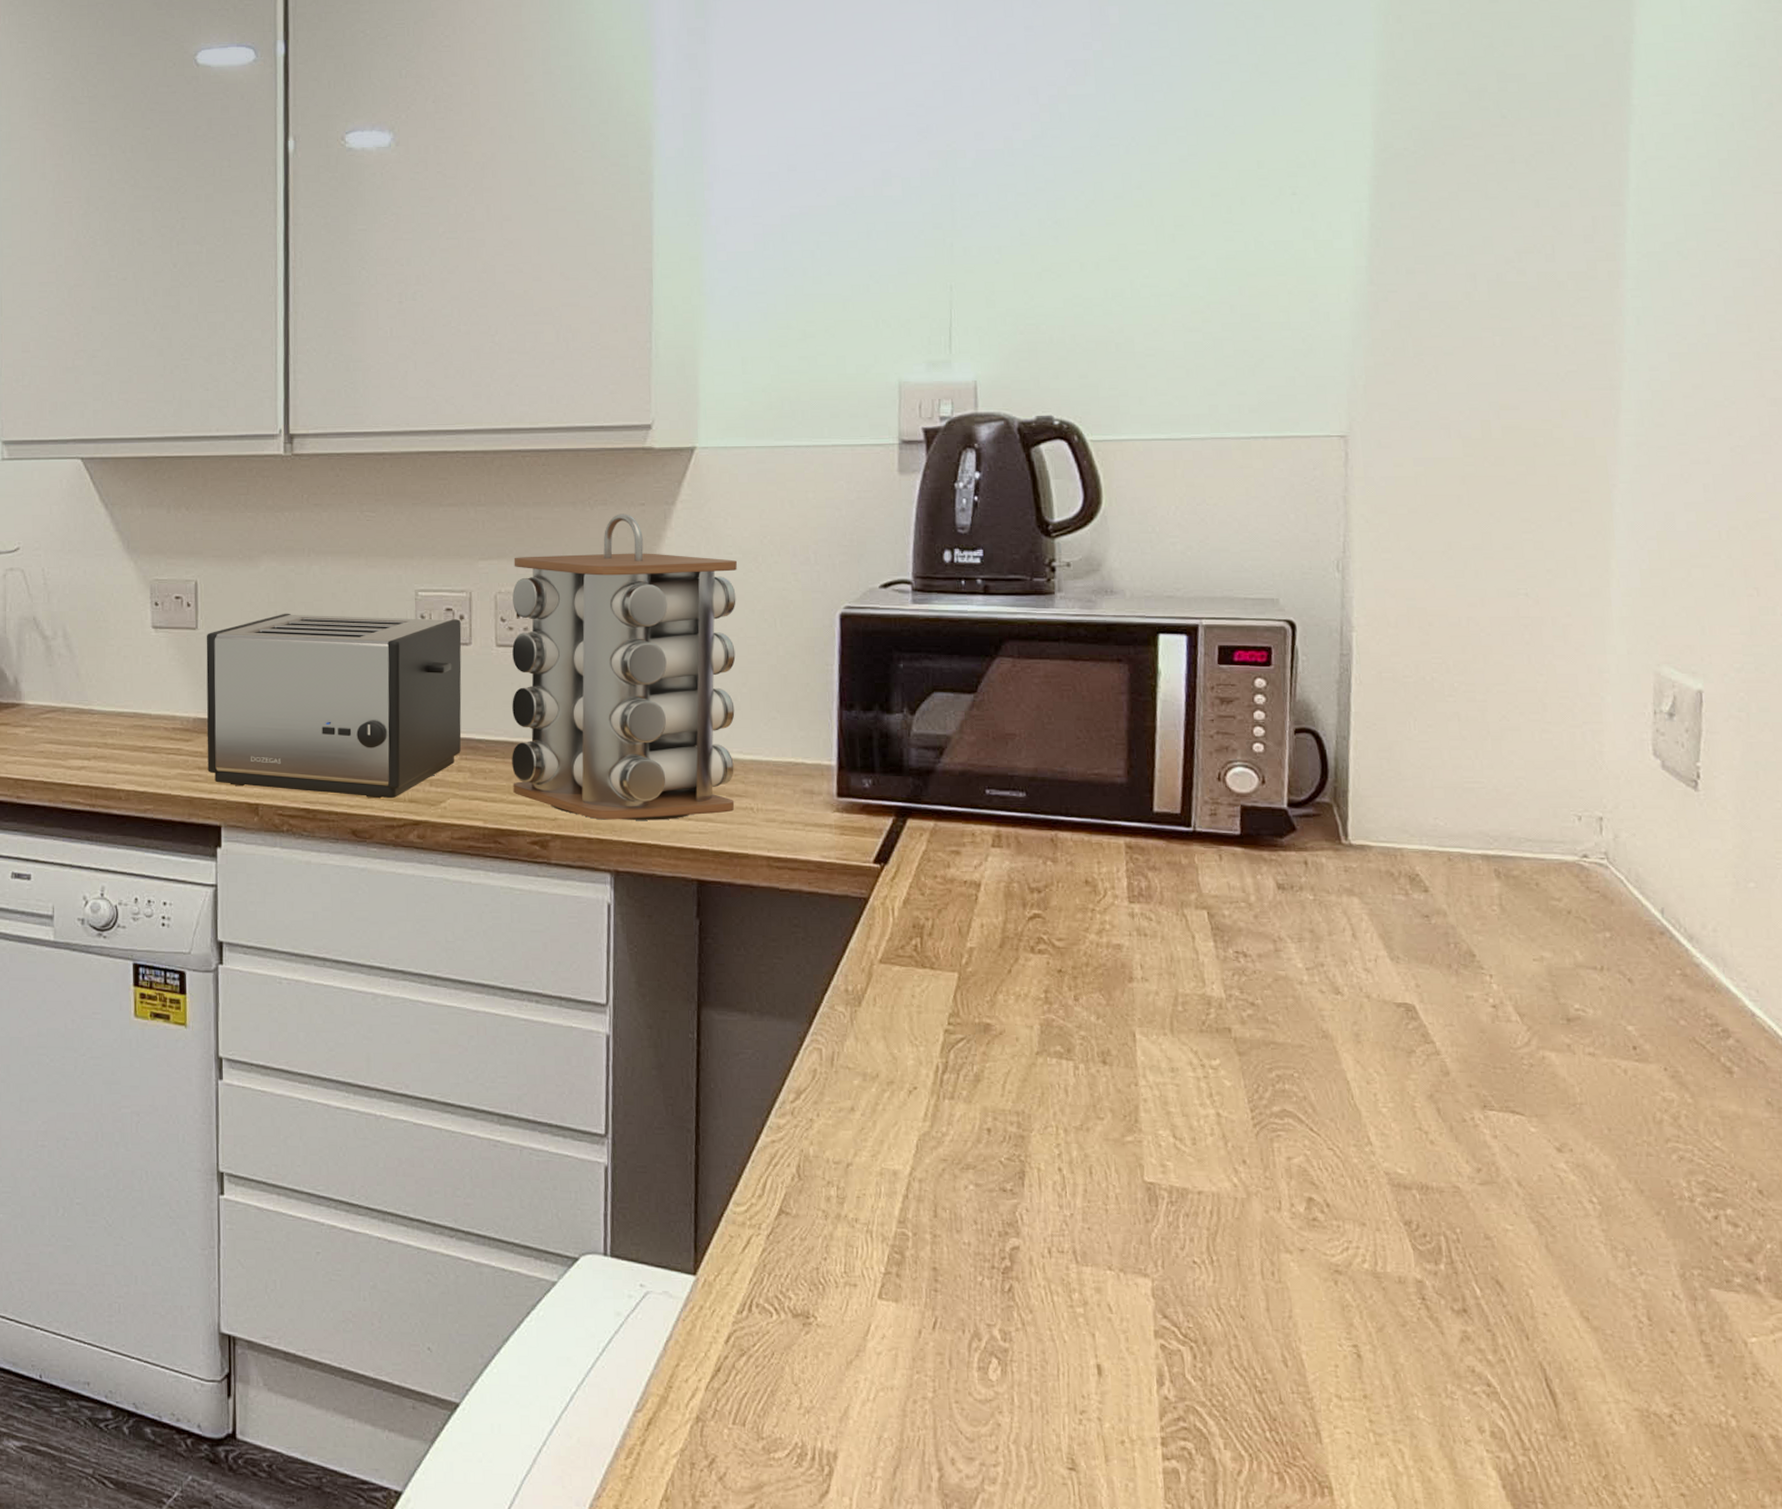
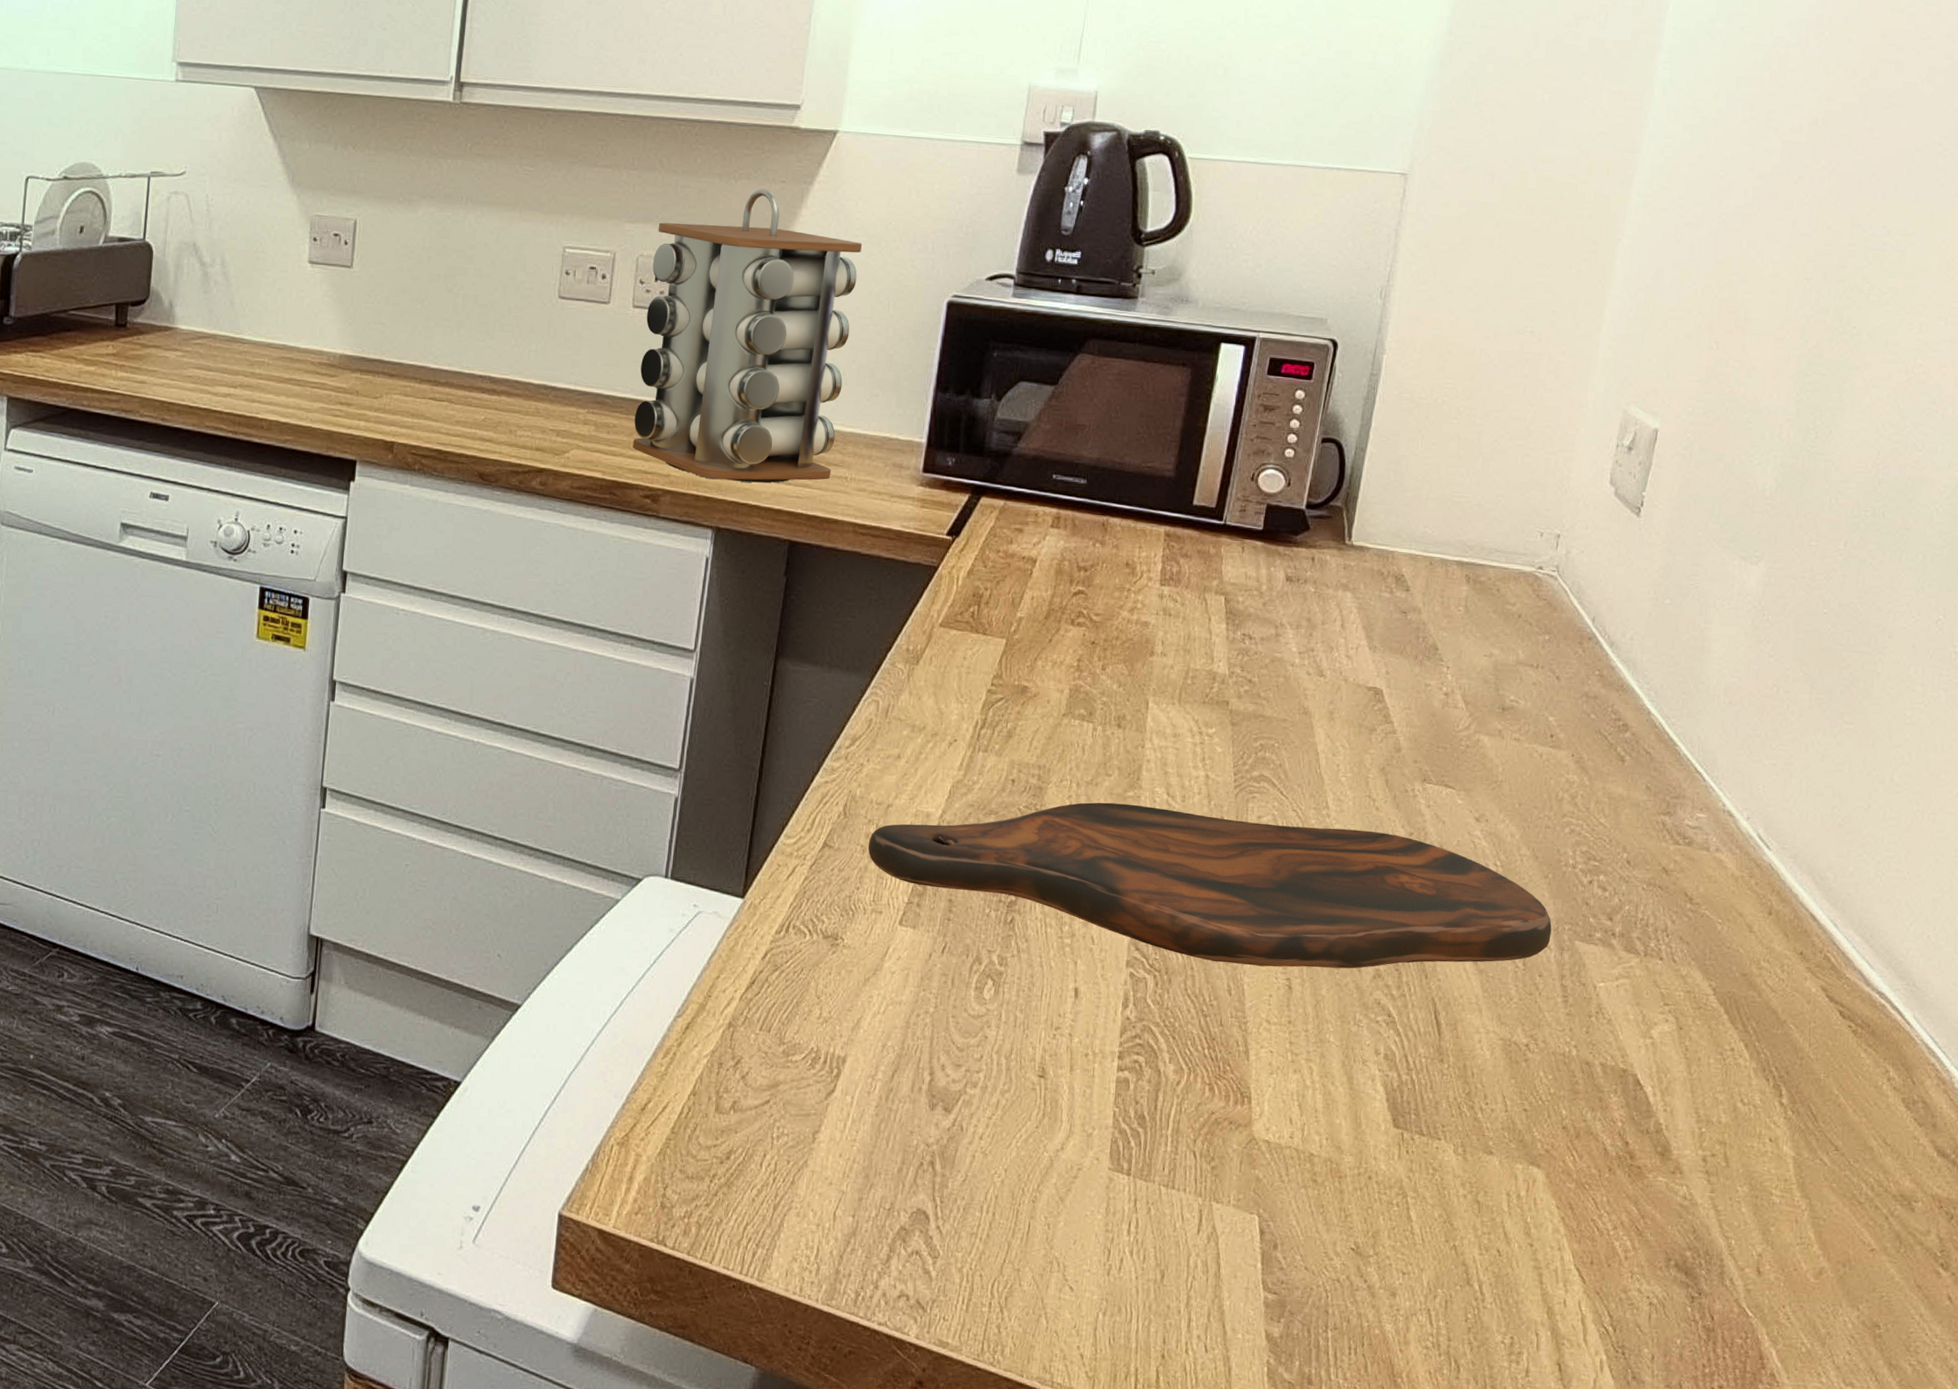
toaster: present [206,613,462,799] -> none [348,258,603,446]
cutting board: none [830,1149,1678,1332] -> present [868,802,1552,969]

